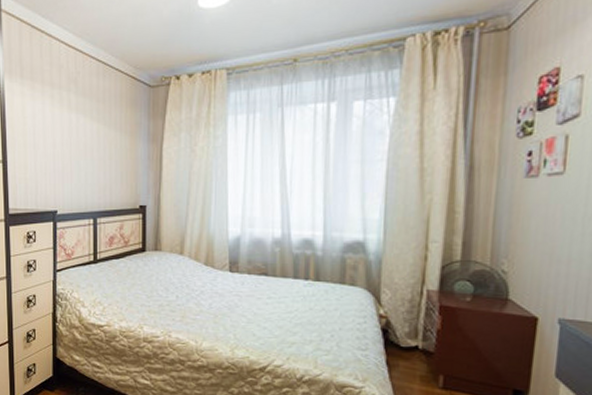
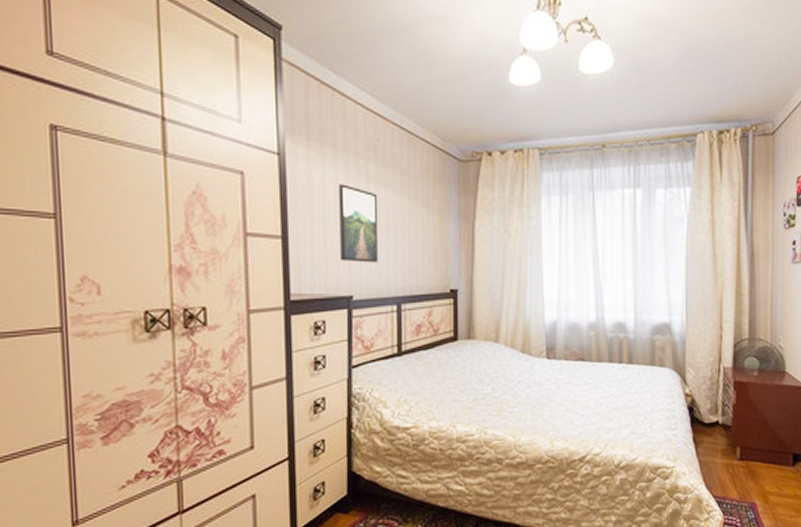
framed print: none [46,114,77,182] -> present [339,184,378,263]

